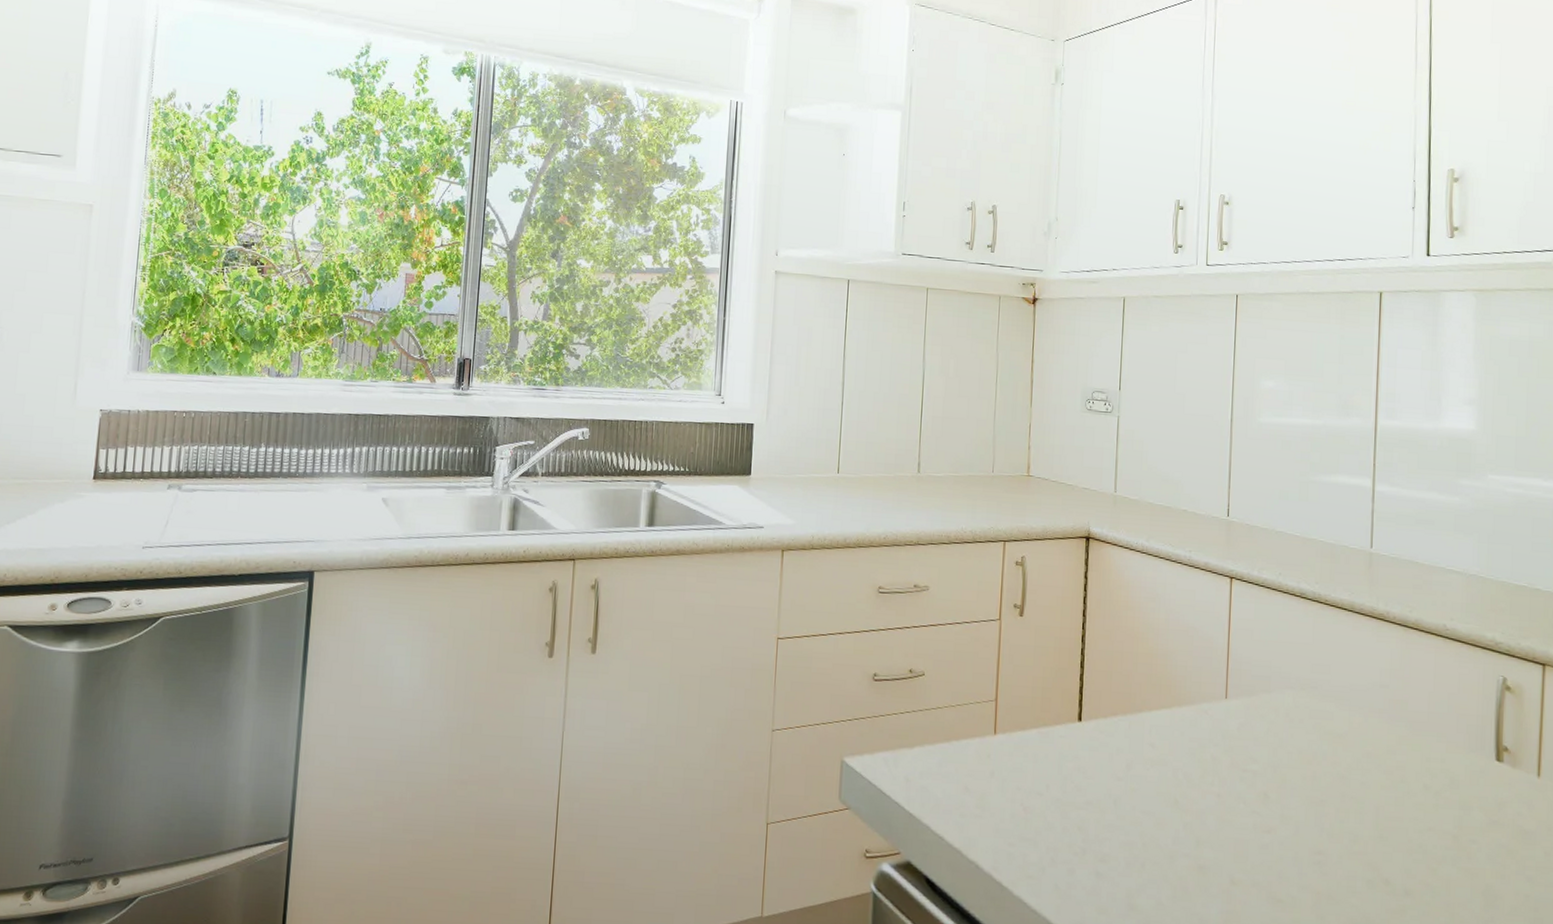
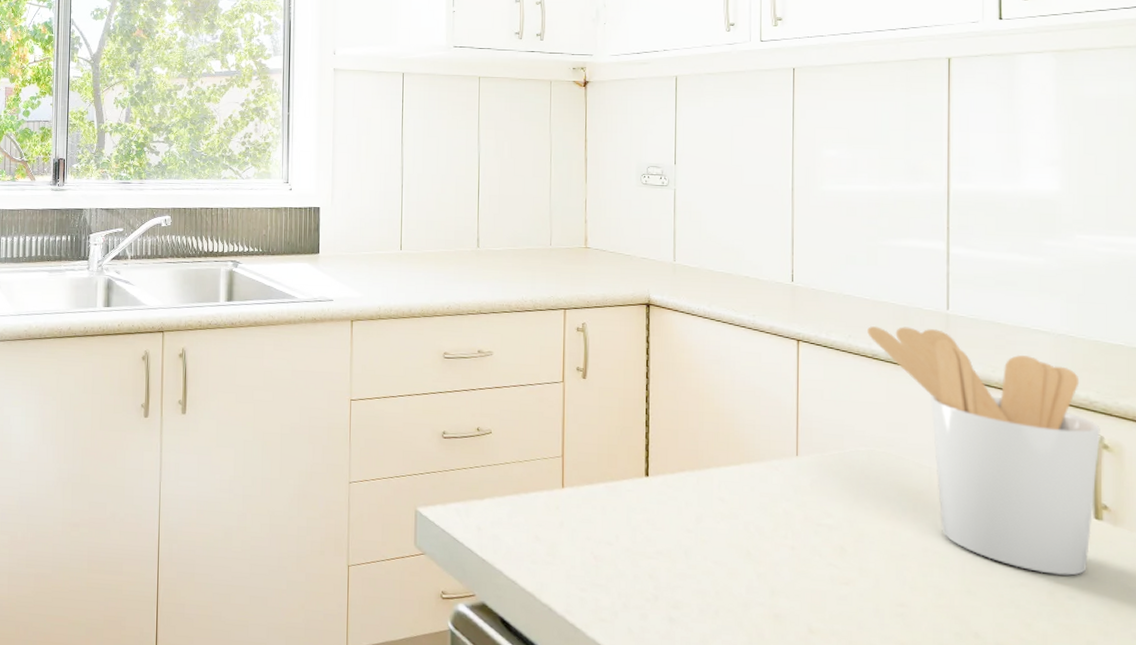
utensil holder: none [1297,564,1504,819] -> present [867,326,1100,576]

